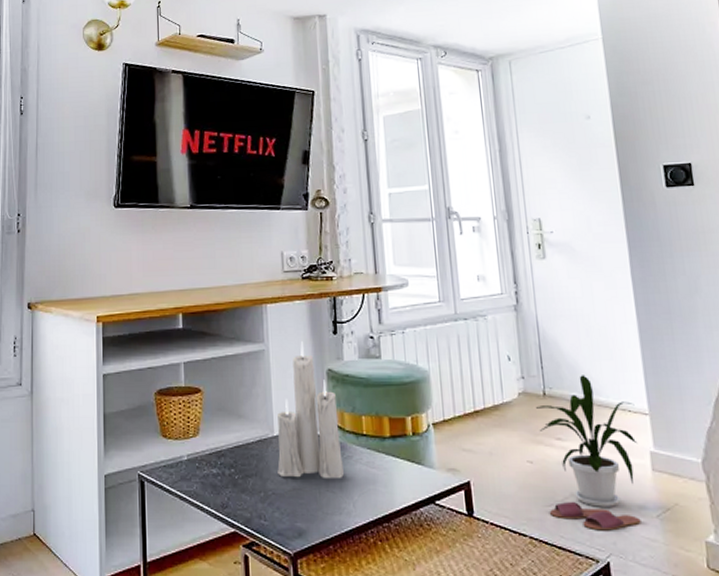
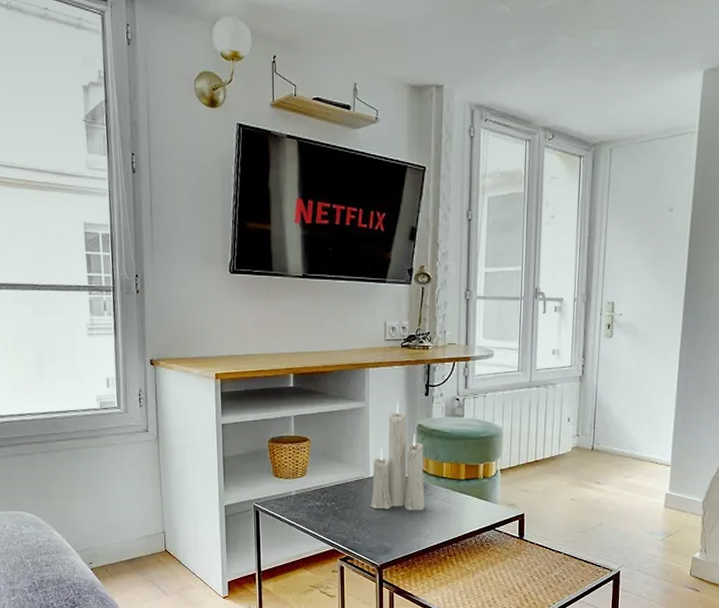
house plant: present [536,375,638,507] -> none [583,434,661,533]
slippers: present [550,501,641,531] -> none [582,528,649,550]

